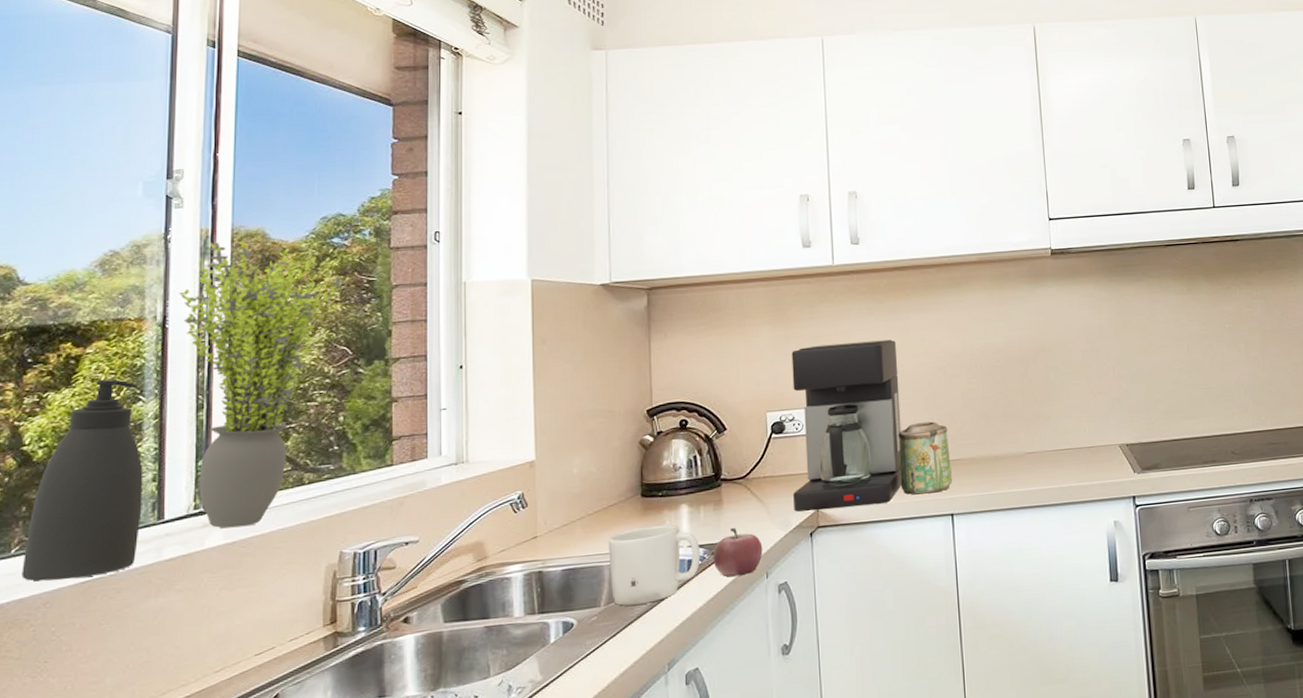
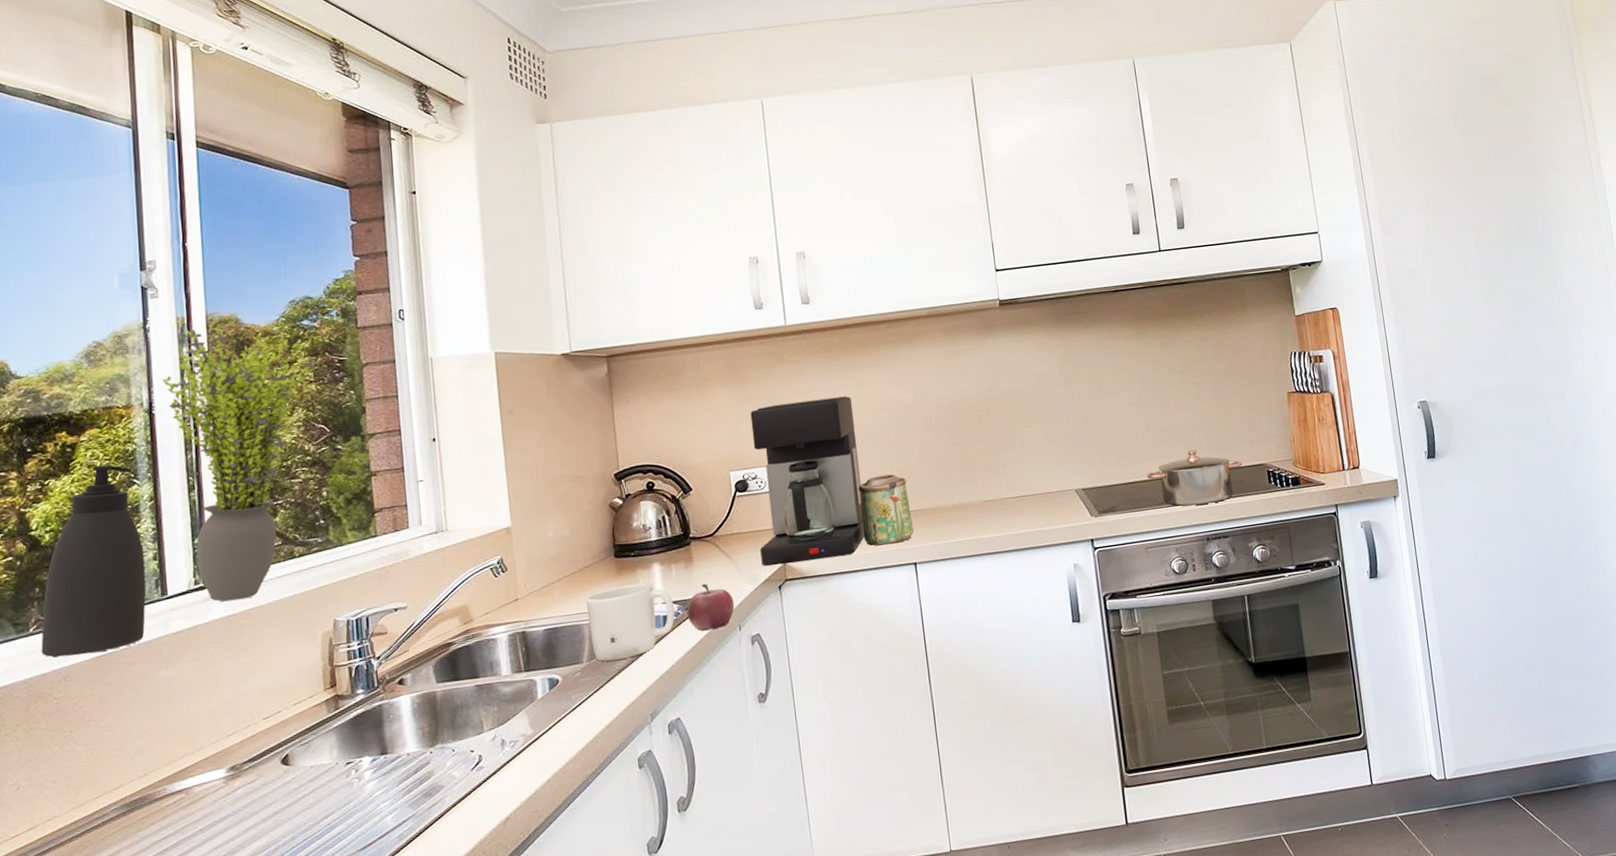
cooking pot: none [1191,409,1288,466] -> present [1146,450,1242,506]

